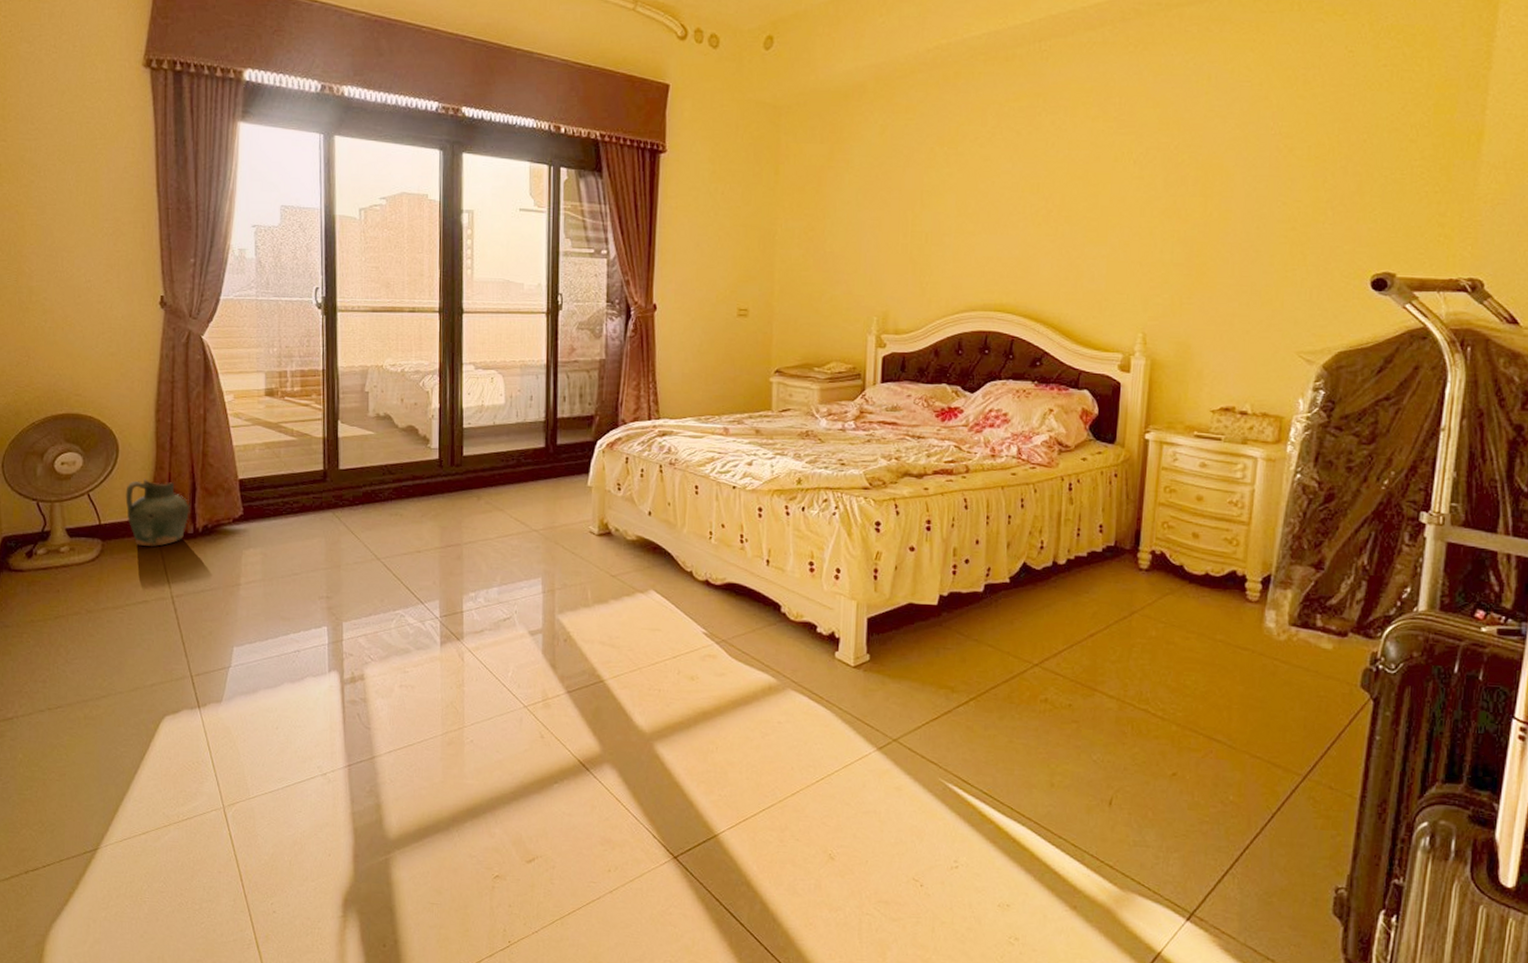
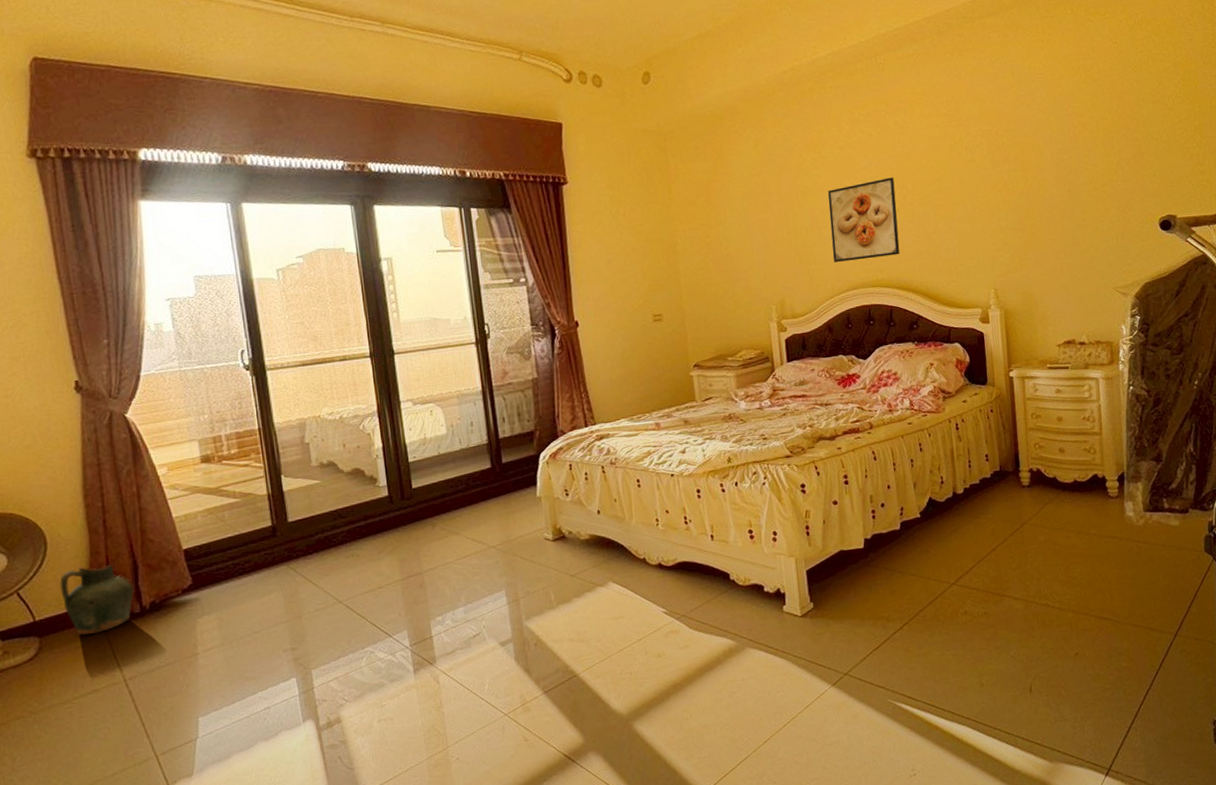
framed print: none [952,186,1040,278] -> present [827,177,900,262]

